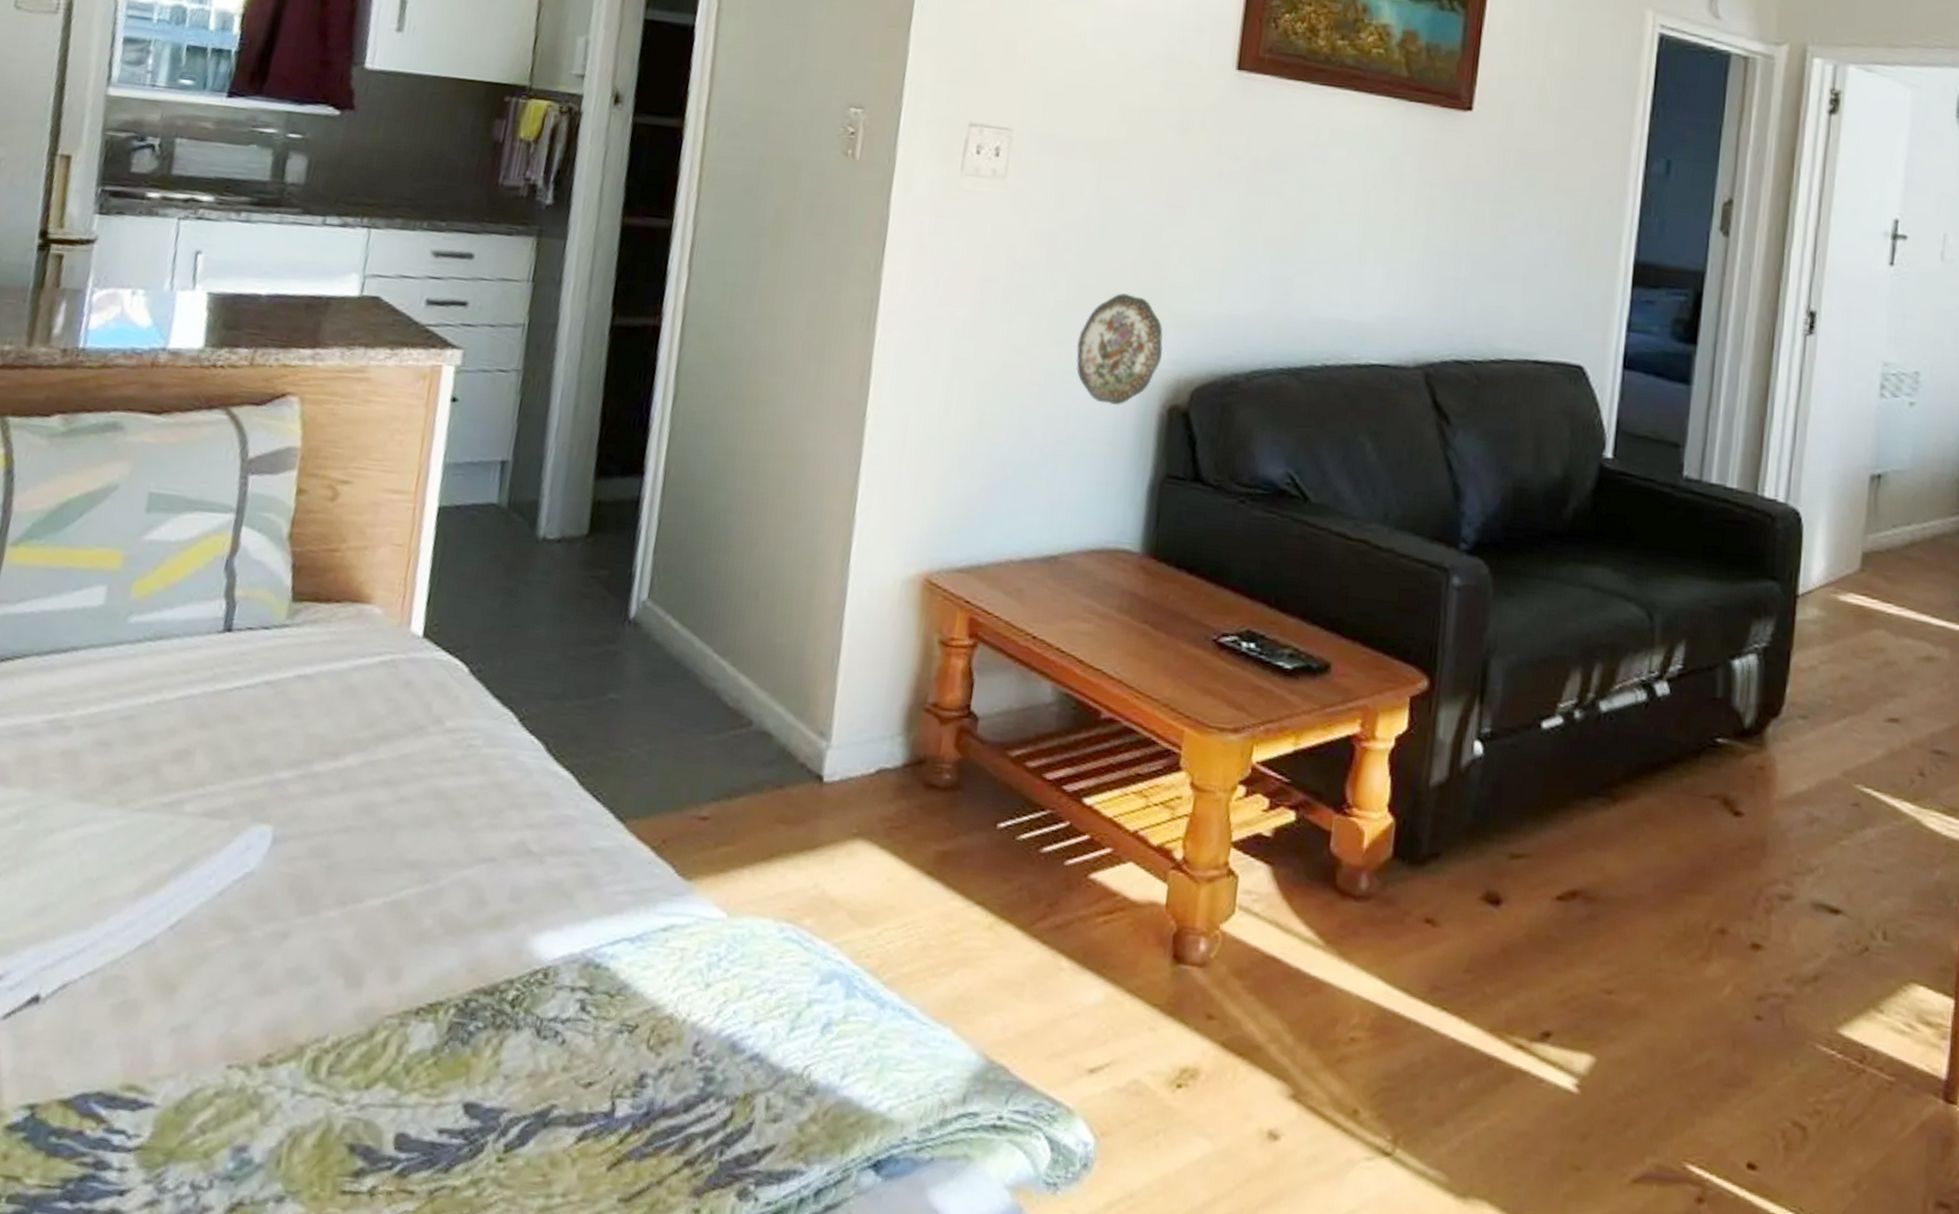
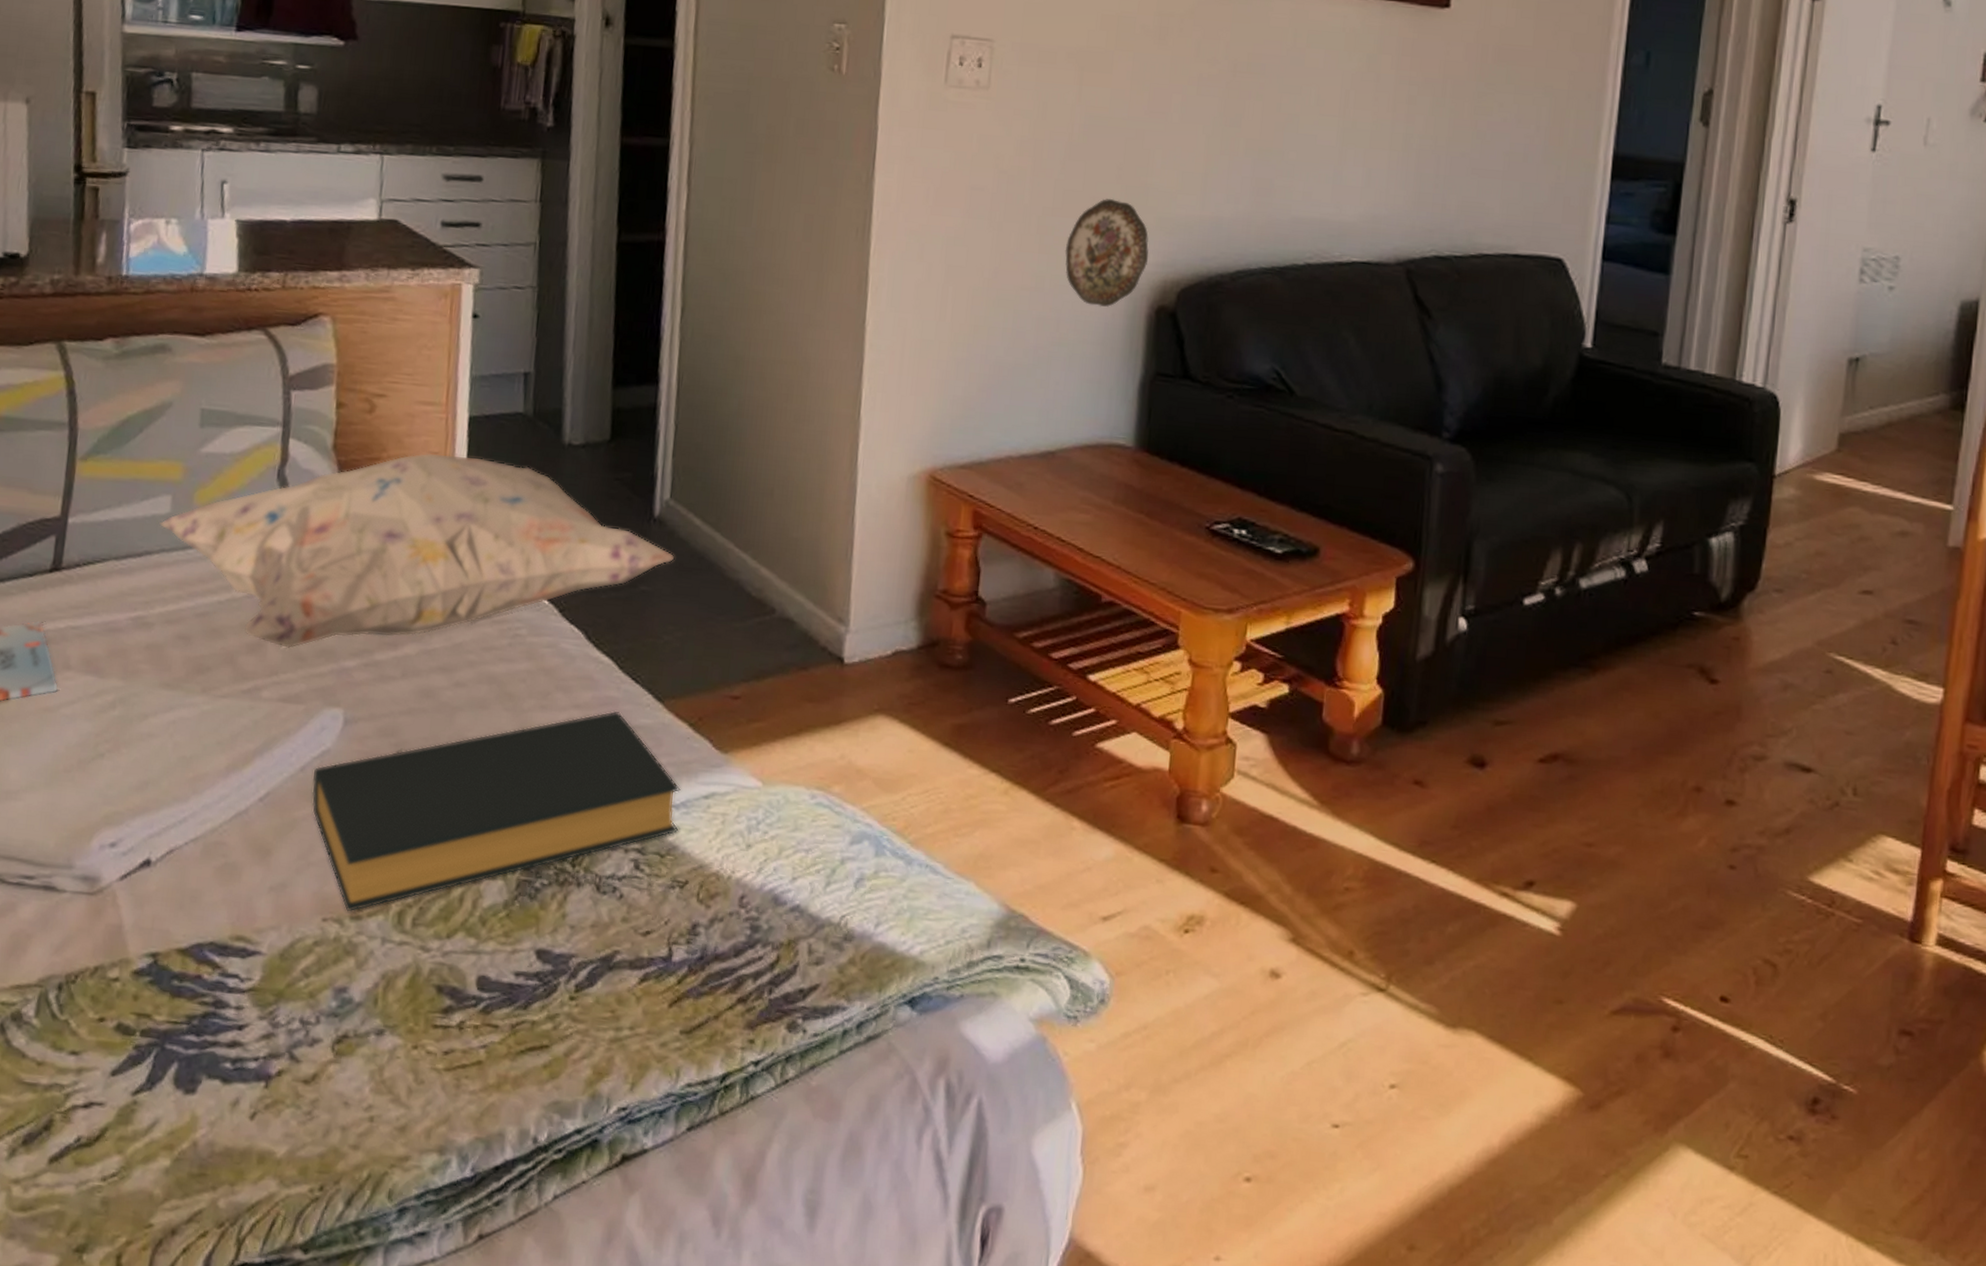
decorative pillow: none [90,545,649,757] -> present [159,453,675,648]
hardback book: none [227,831,638,1058] -> present [312,710,681,912]

